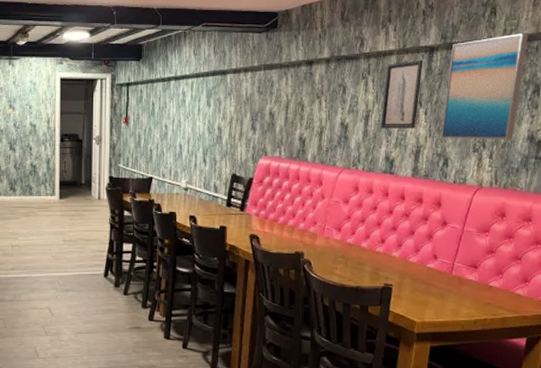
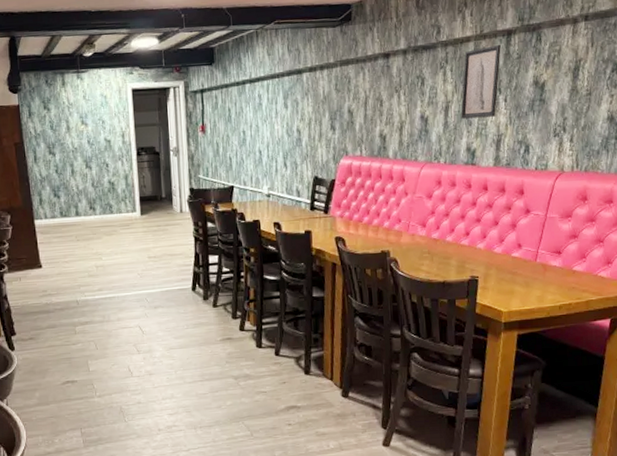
wall art: present [441,33,528,140] -> none [521,9,606,126]

